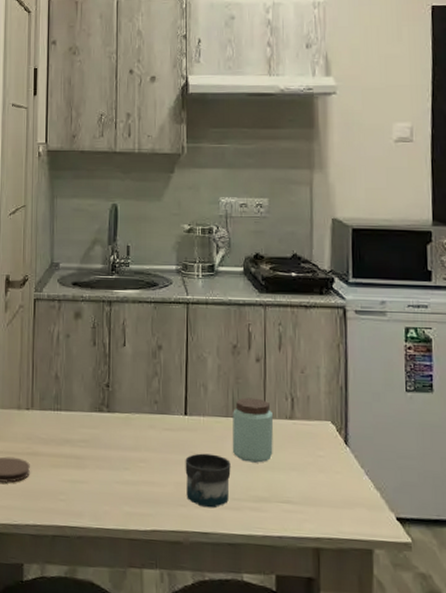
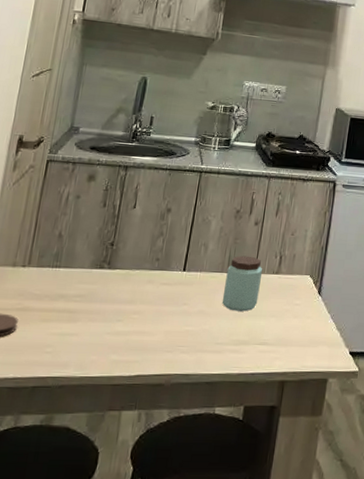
mug: present [185,453,231,508] -> none [174,304,219,353]

